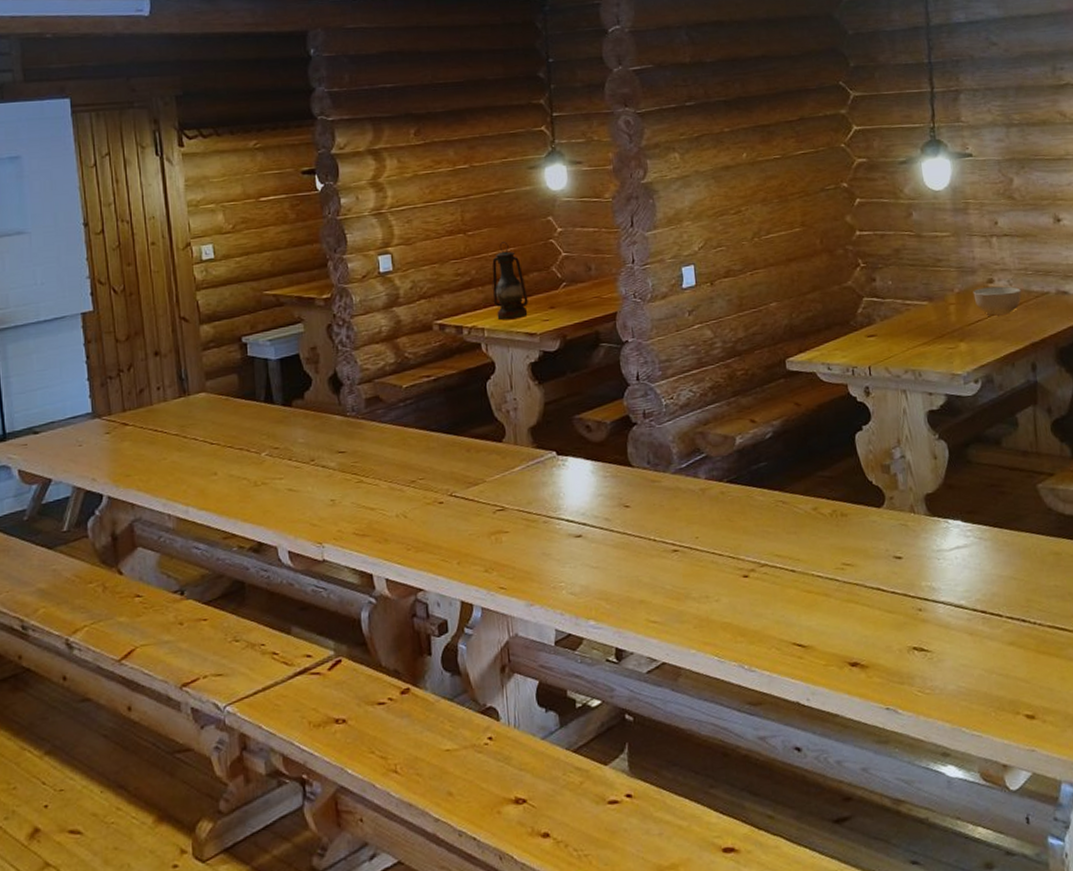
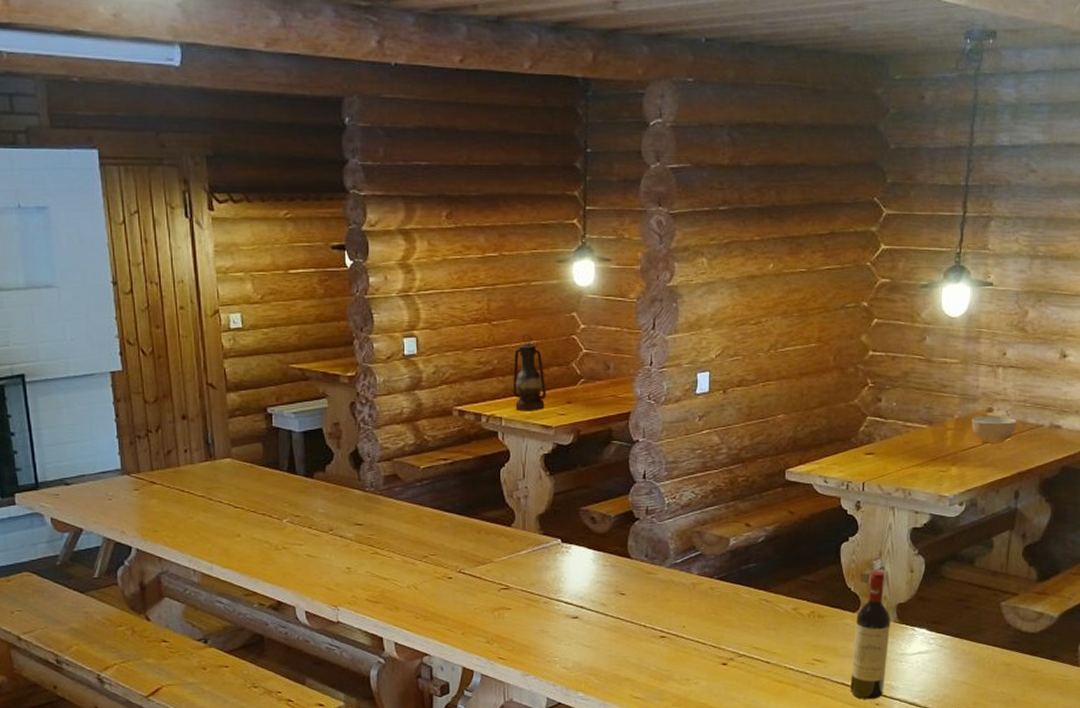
wine bottle: none [882,460,925,606] -> present [851,570,890,700]

